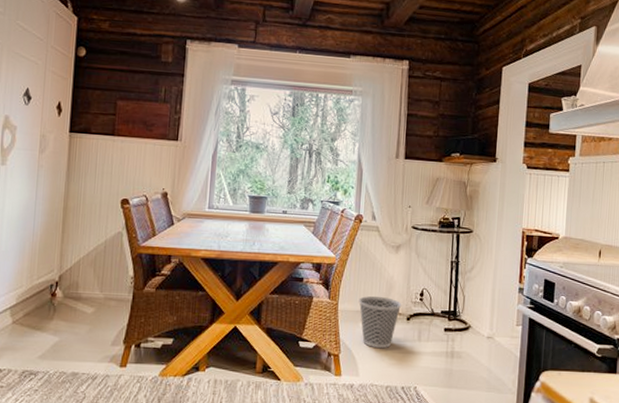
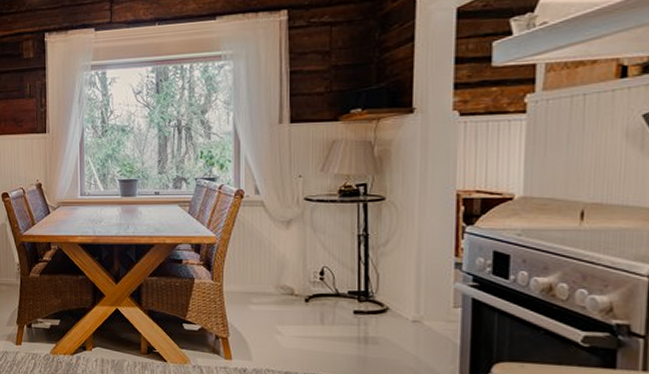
wastebasket: present [358,295,402,349] -> none [246,276,298,333]

